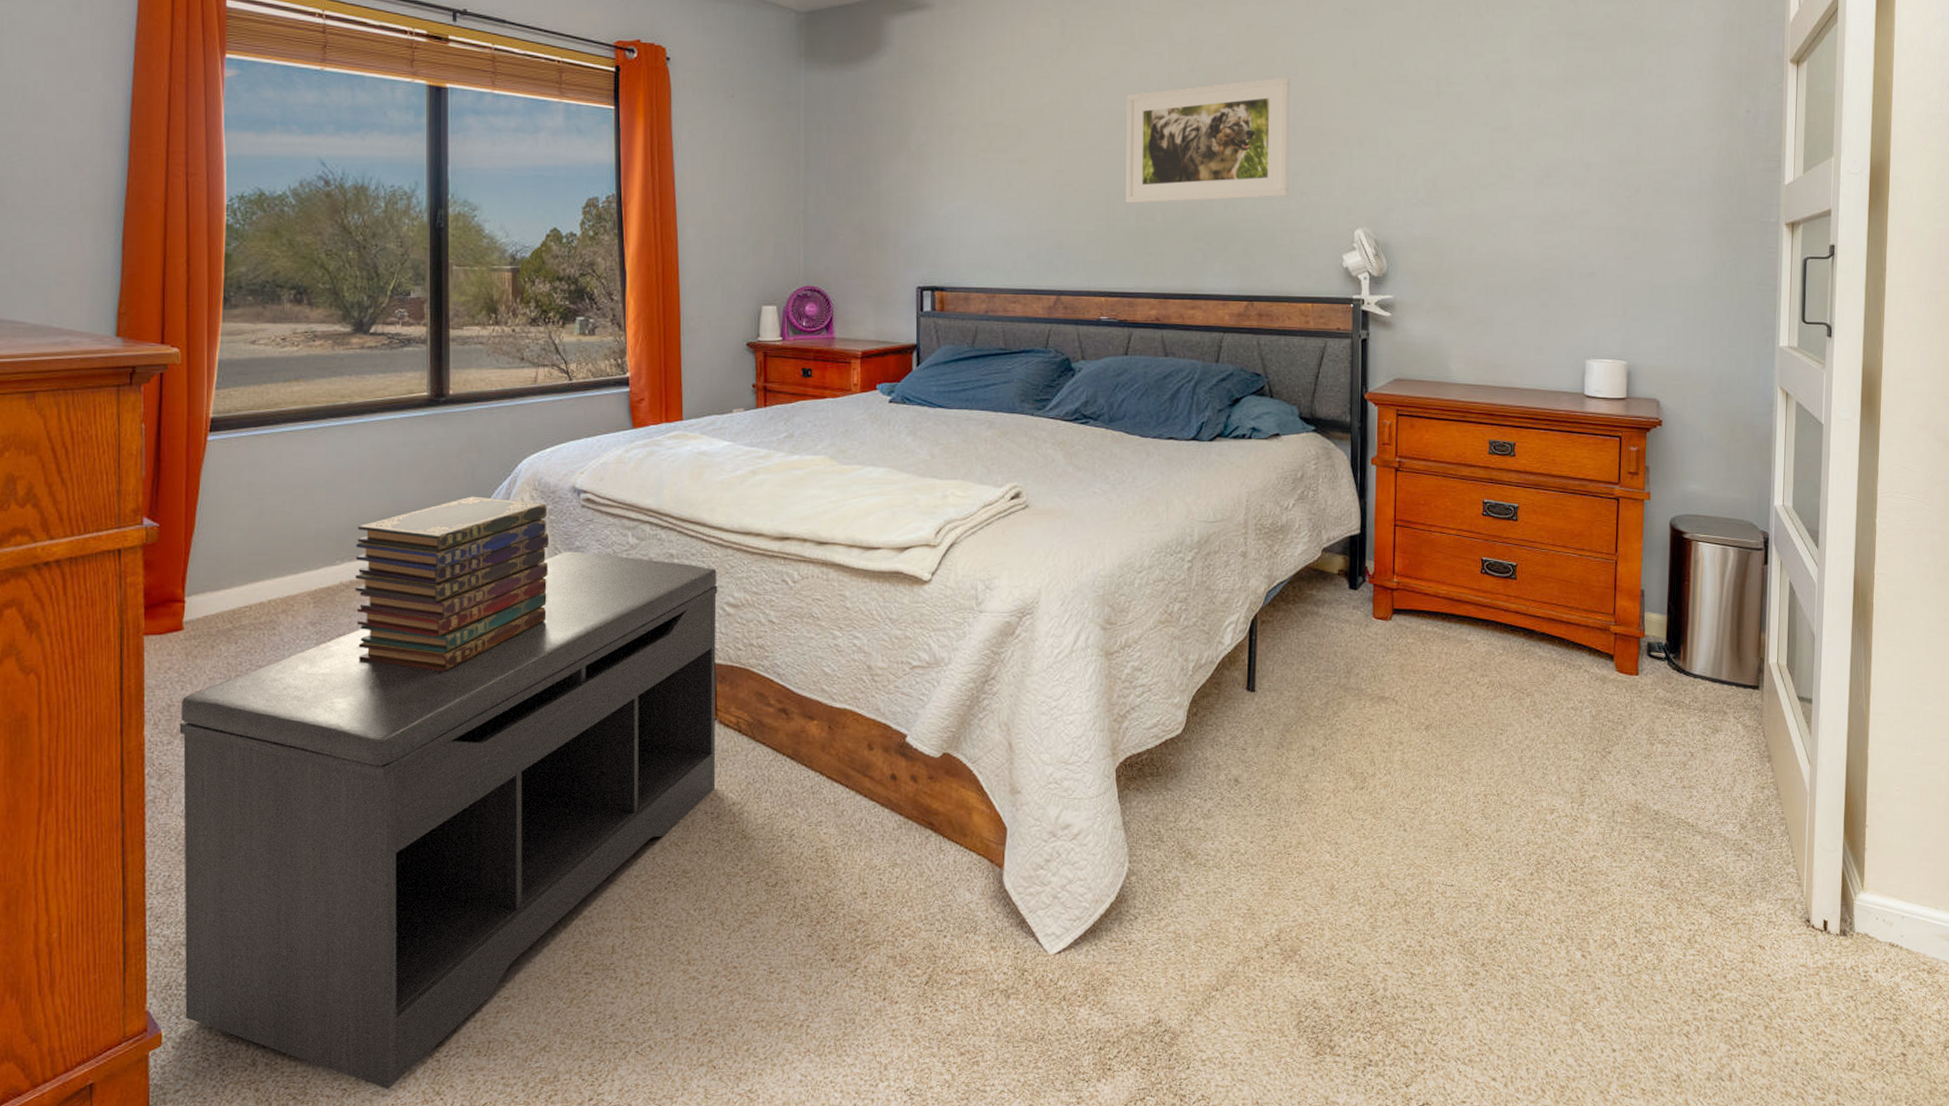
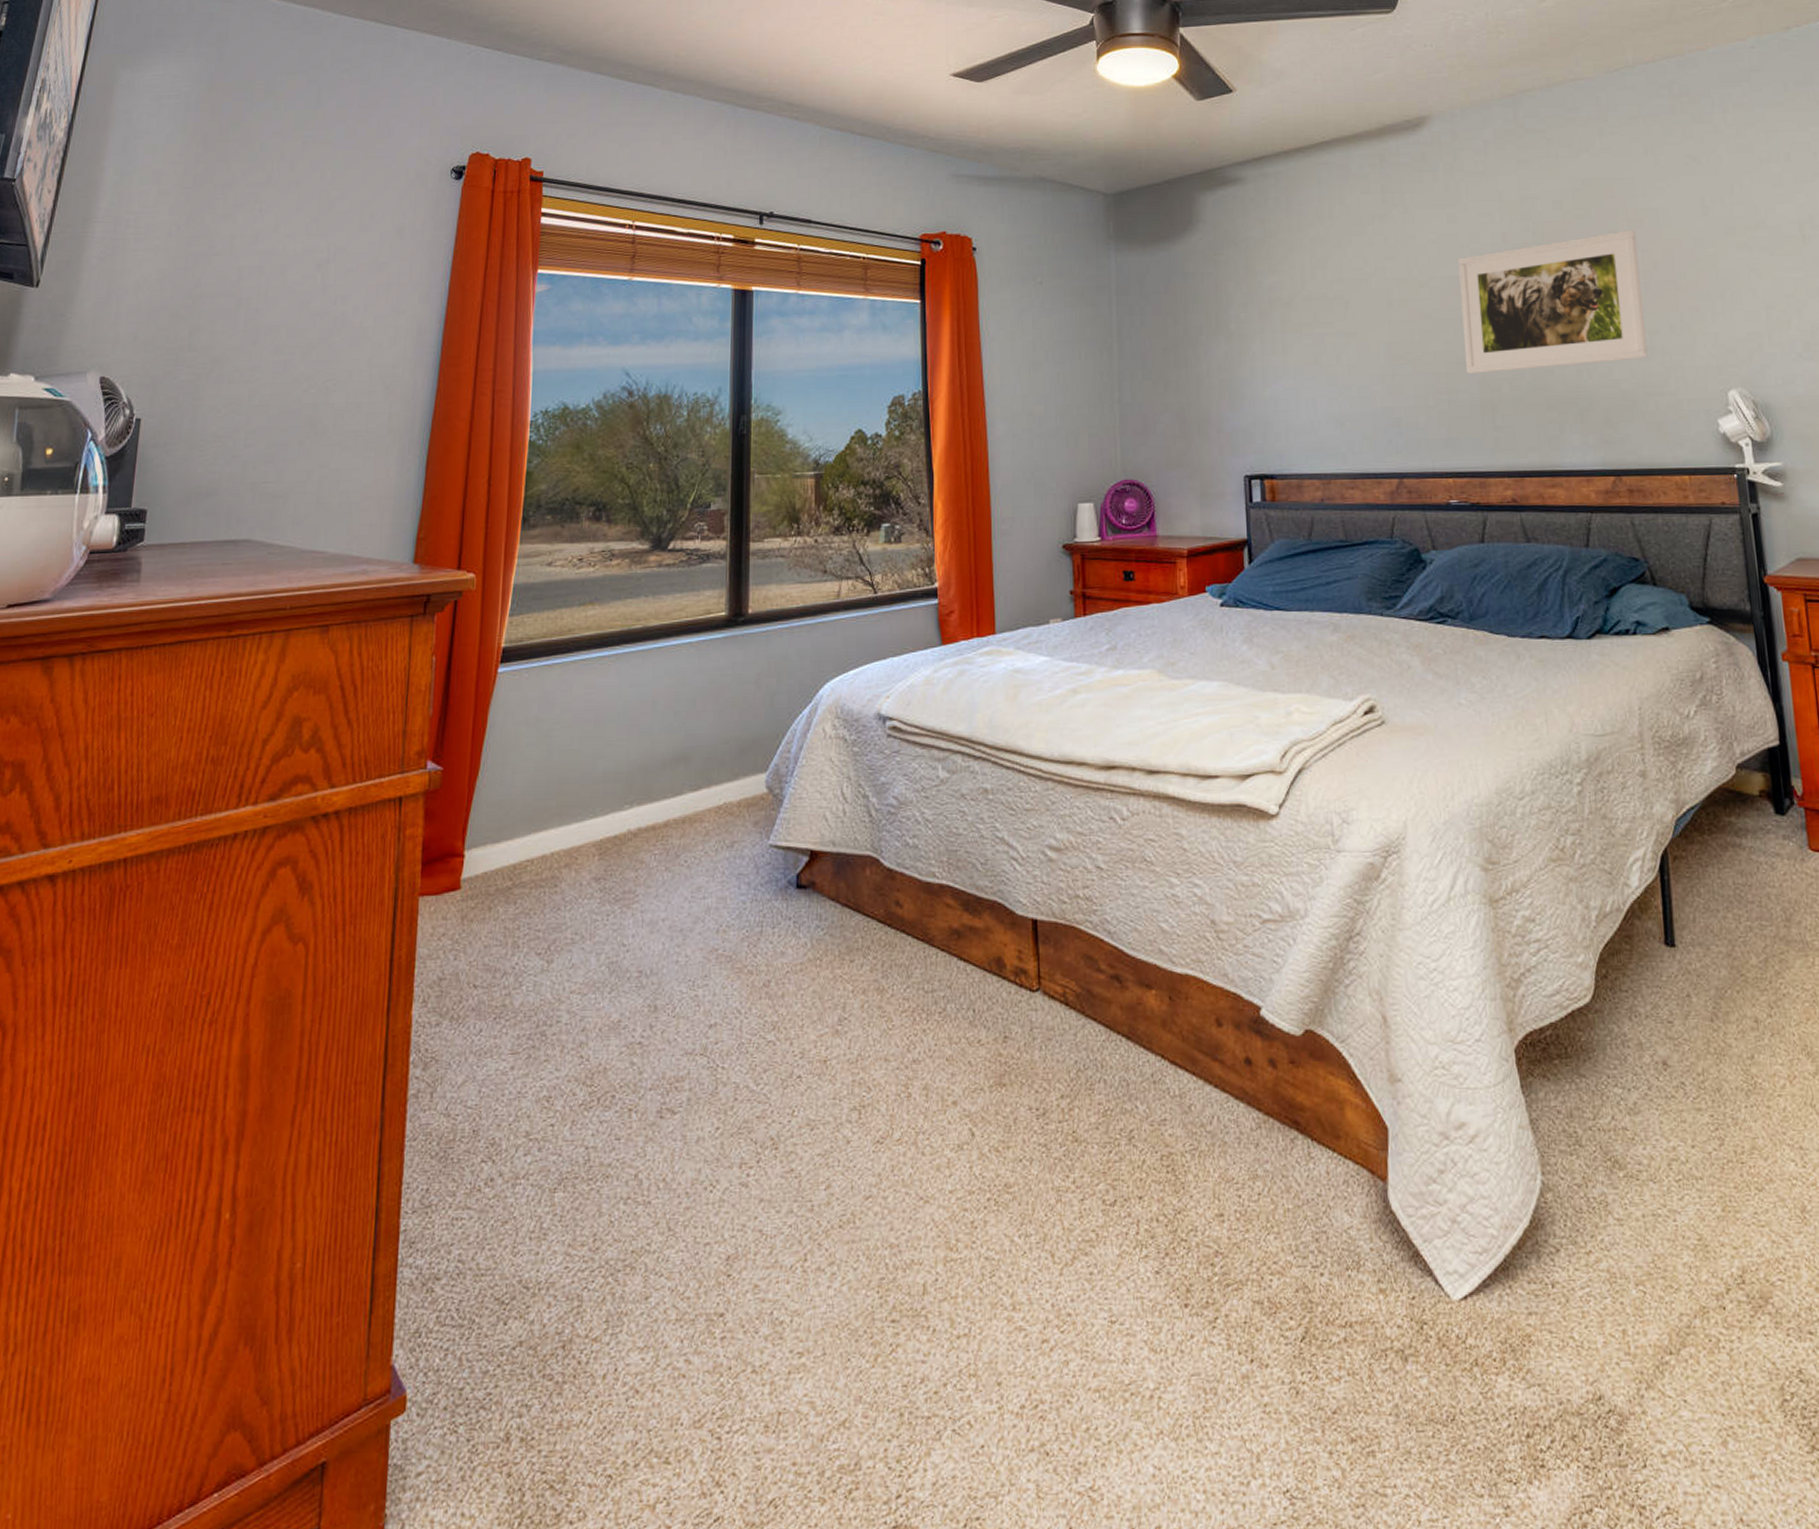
bench: present [179,551,718,1090] -> none [434,788,1041,1477]
book stack: present [355,496,549,672] -> none [643,727,852,935]

